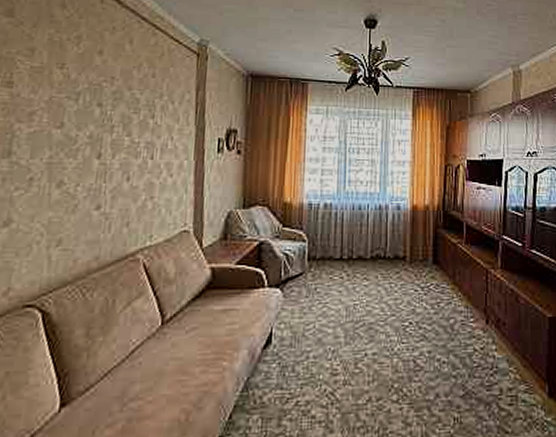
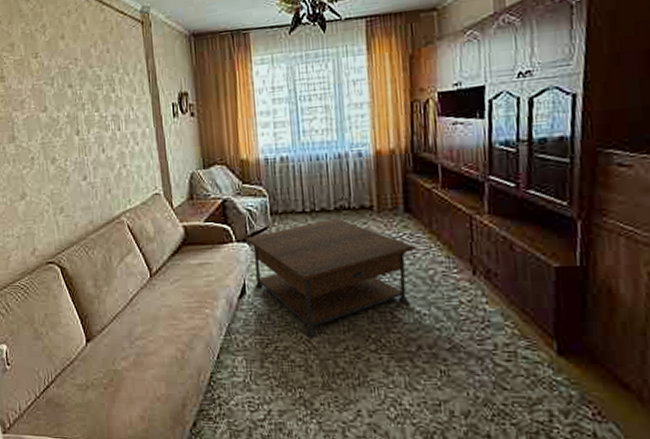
coffee table: none [278,266,440,389] -> present [245,217,416,337]

